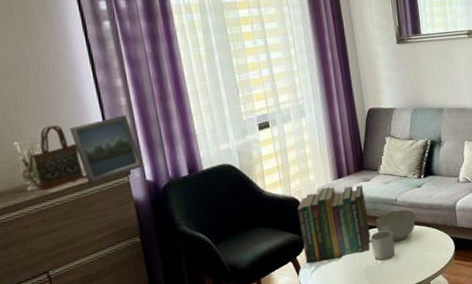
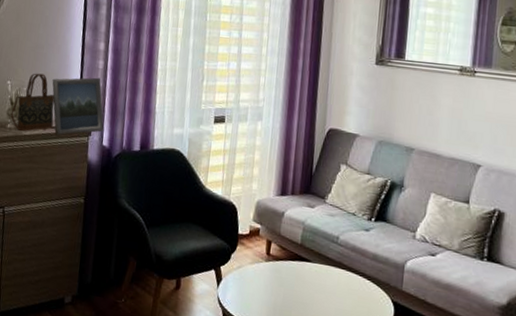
books: present [297,185,371,263] -> none [228,201,306,286]
mug: present [370,230,396,260] -> none [300,266,327,302]
bowl: present [374,210,416,242] -> none [309,249,356,286]

